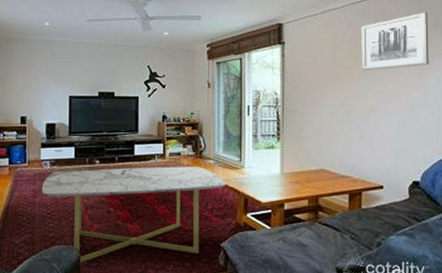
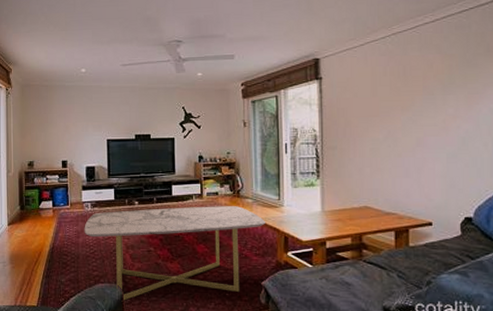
wall art: present [361,12,429,71] -> none [404,39,480,104]

